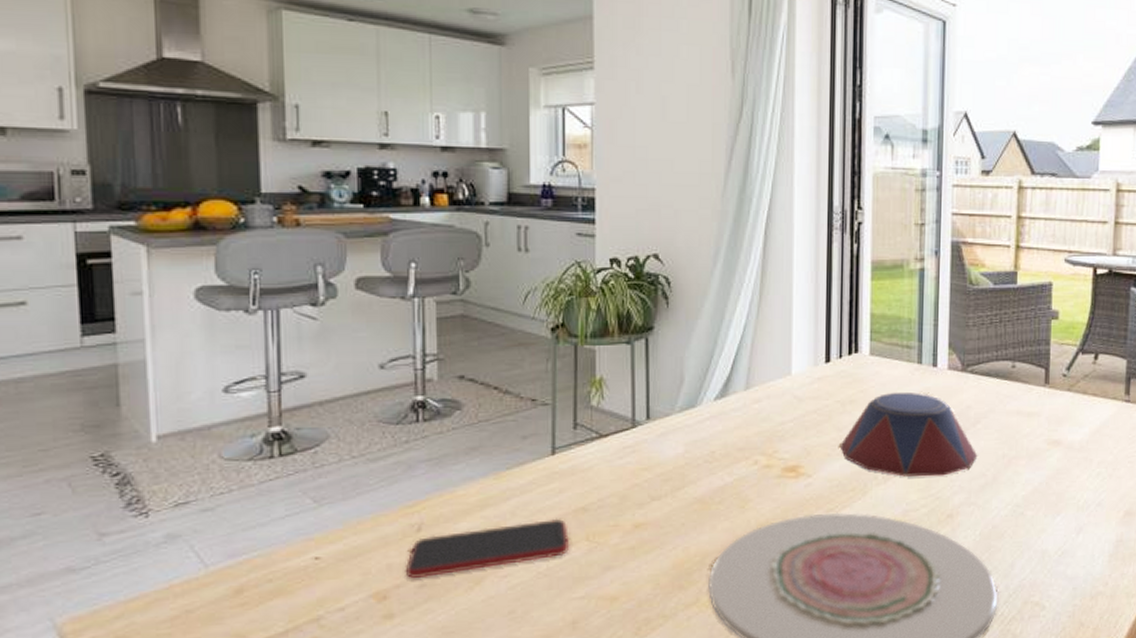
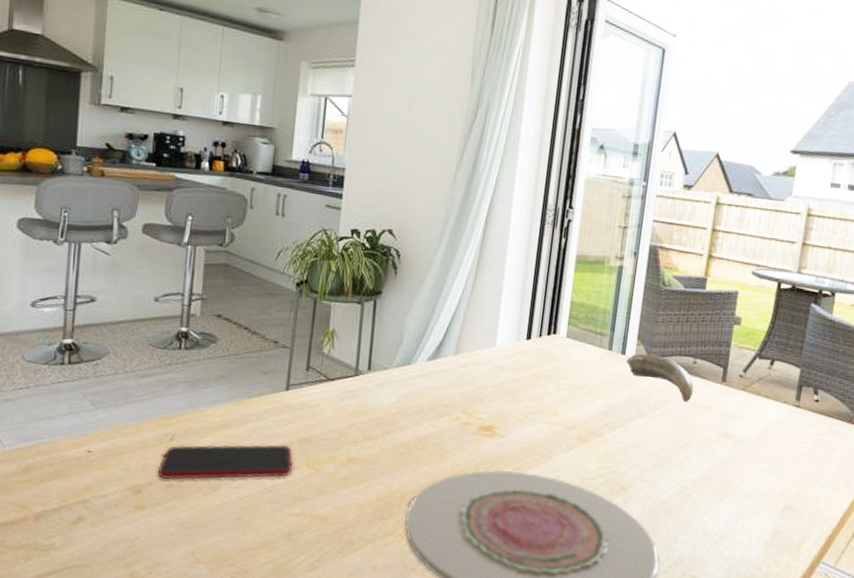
bowl: present [839,392,978,477] -> none [531,372,654,452]
animal claw: none [939,363,1015,412] -> present [627,353,694,403]

